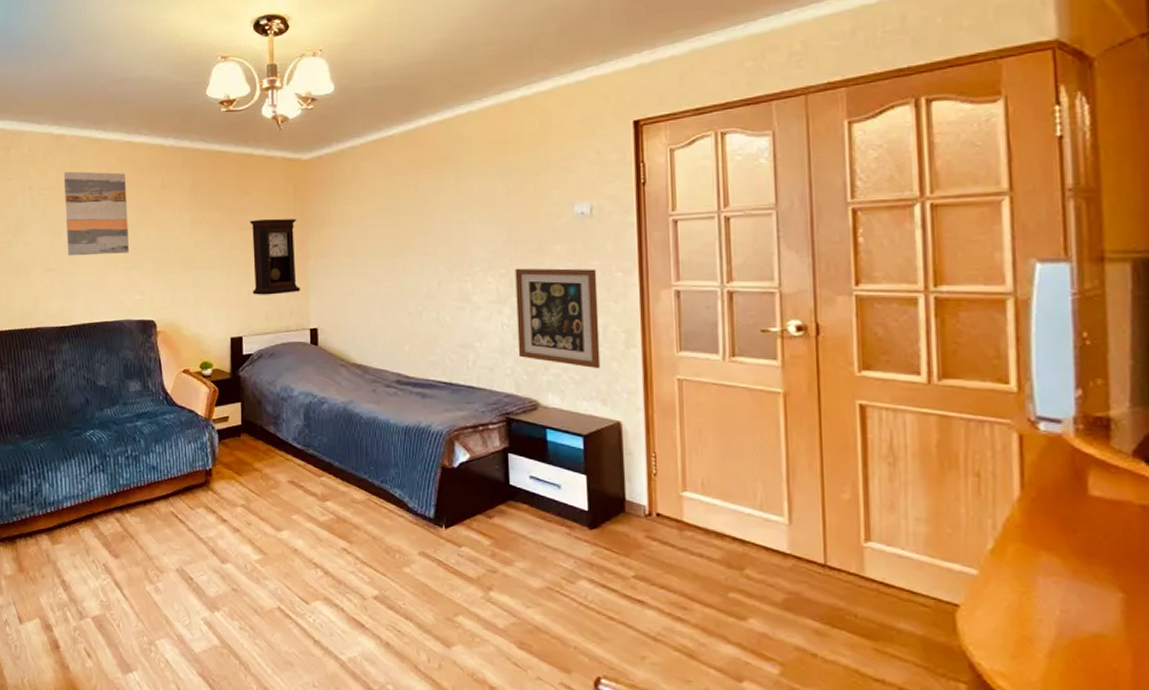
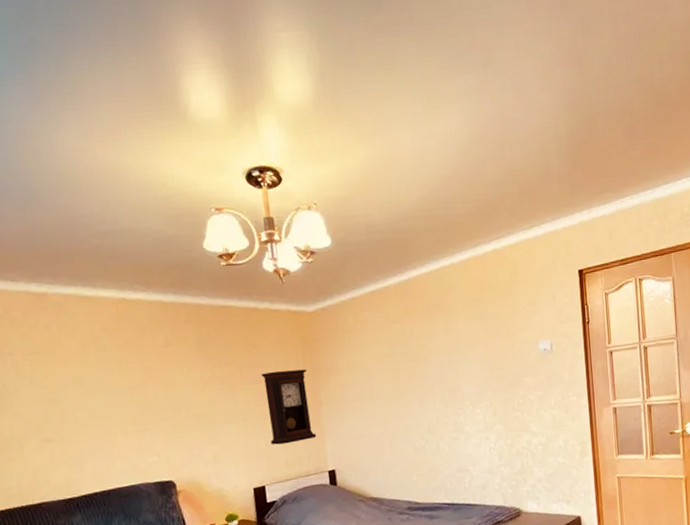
wall art: present [63,171,130,256] -> none [50,332,138,424]
wall art: present [515,268,601,369] -> none [497,395,564,477]

